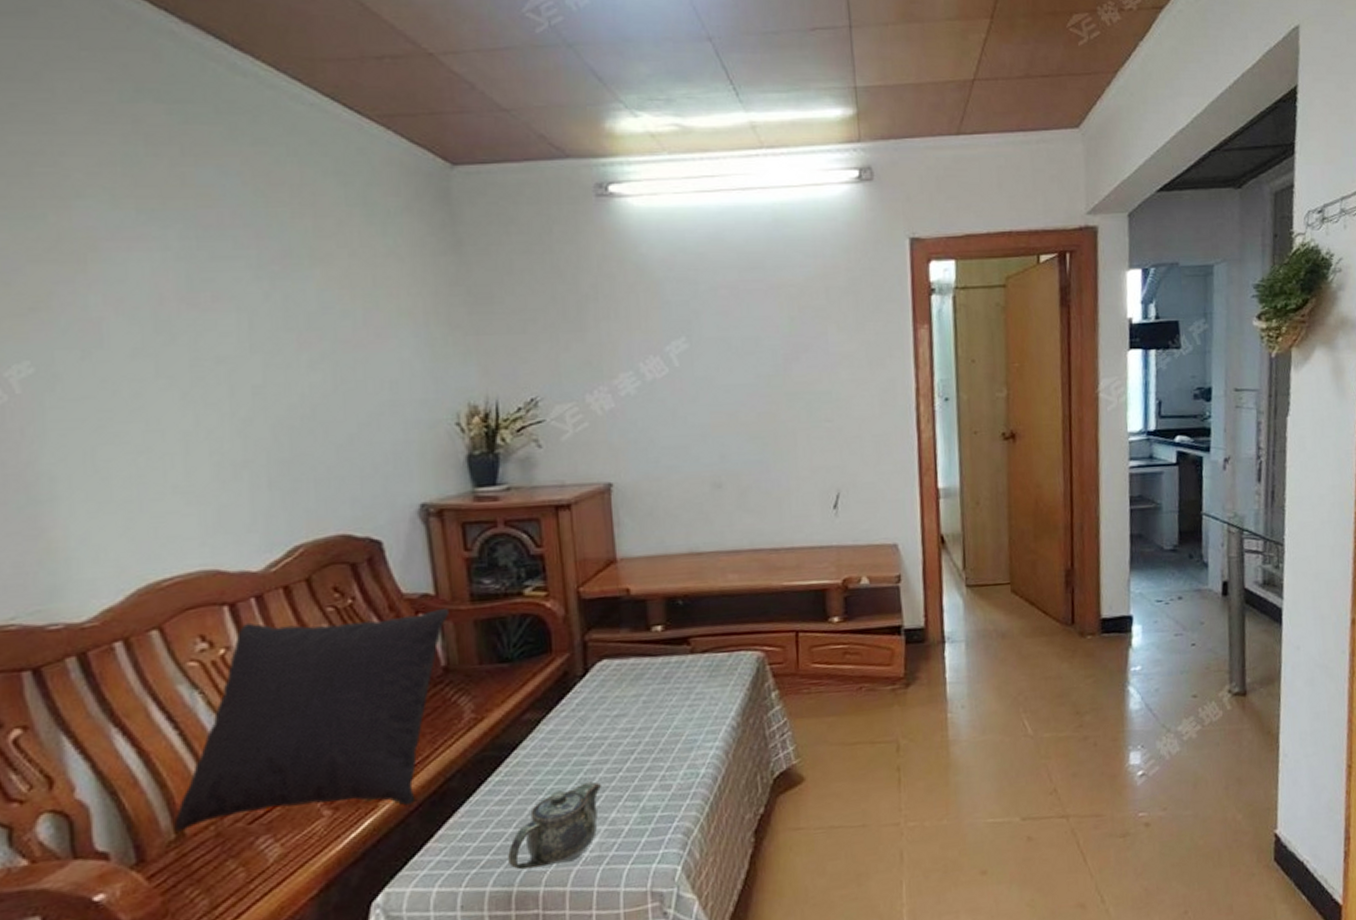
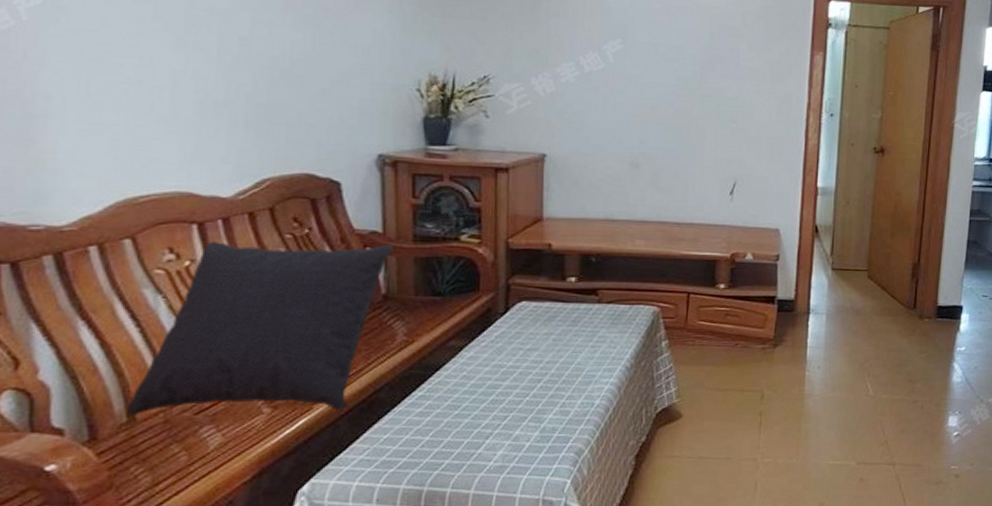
teapot: present [508,782,601,870] -> none [422,403,509,473]

